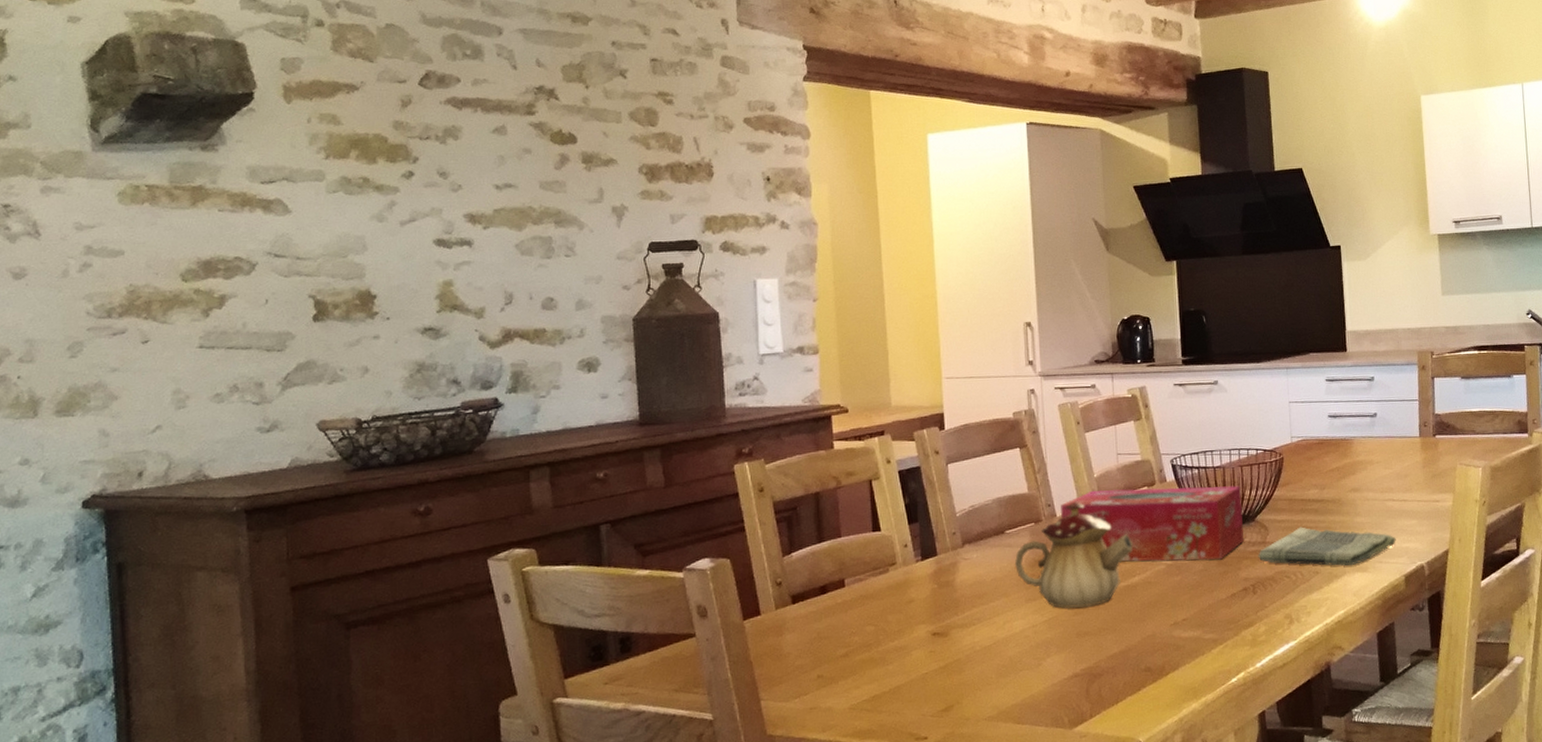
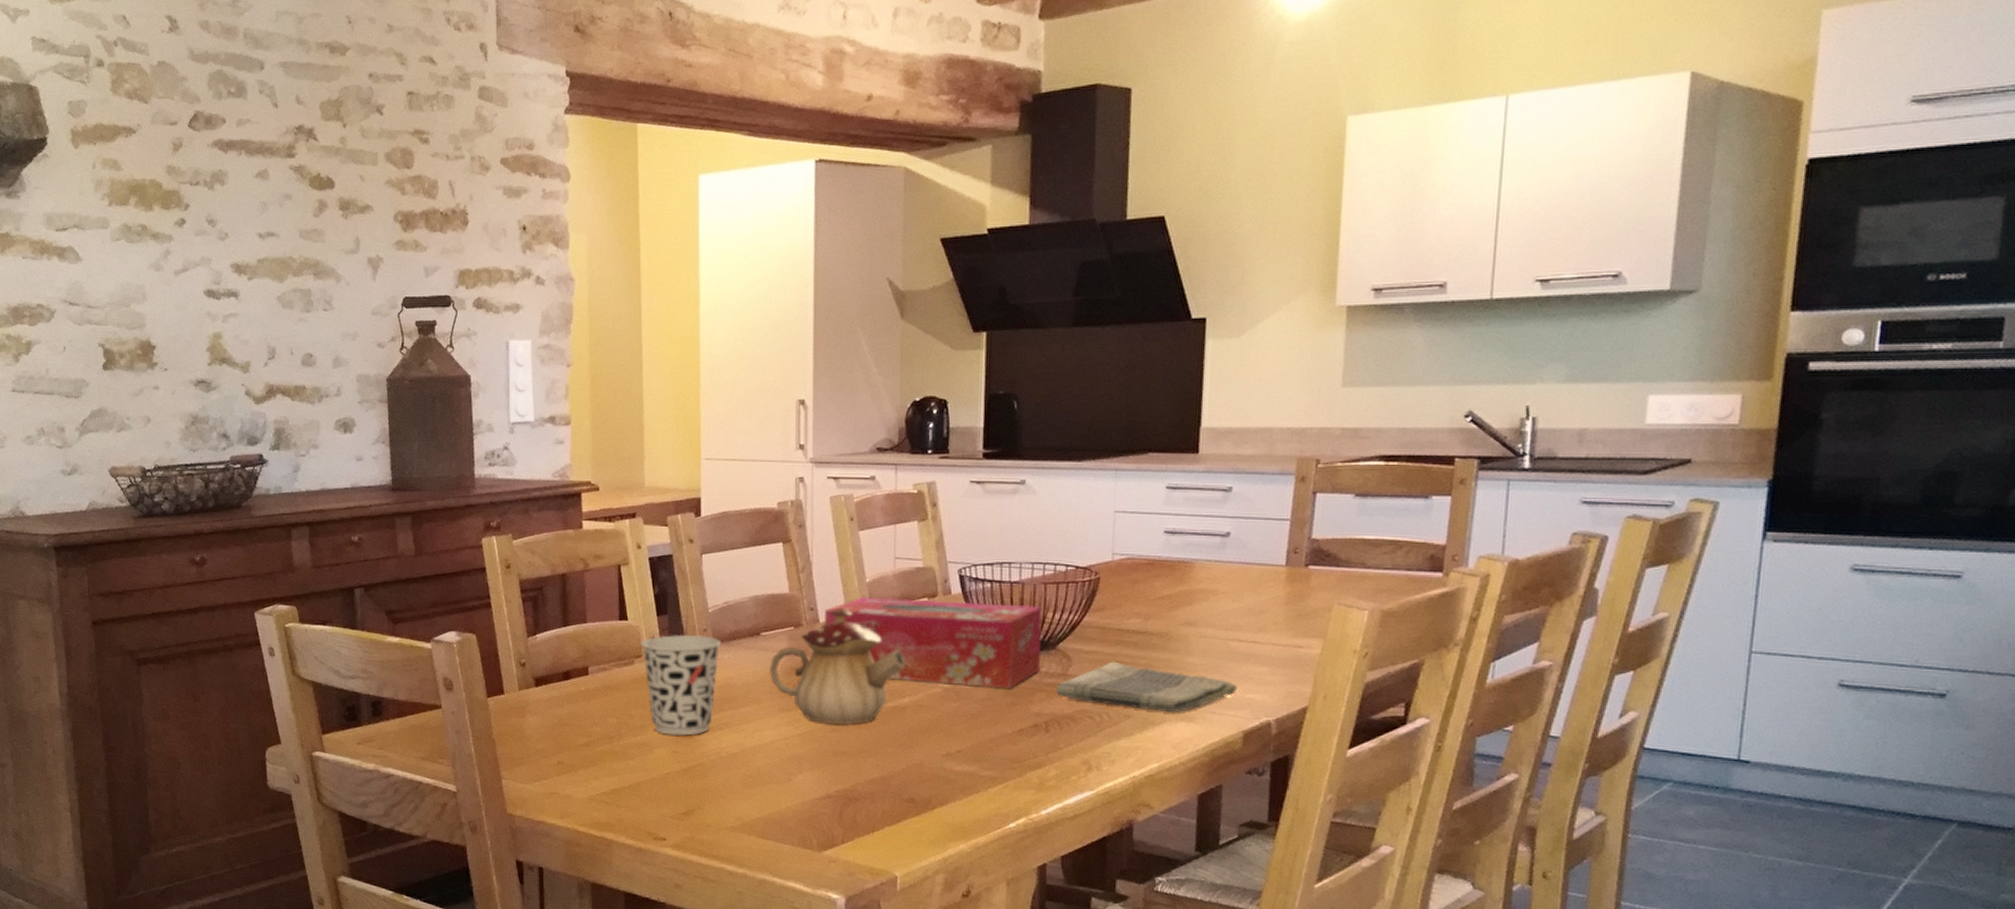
cup: none [894,538,970,636] -> present [641,634,722,736]

